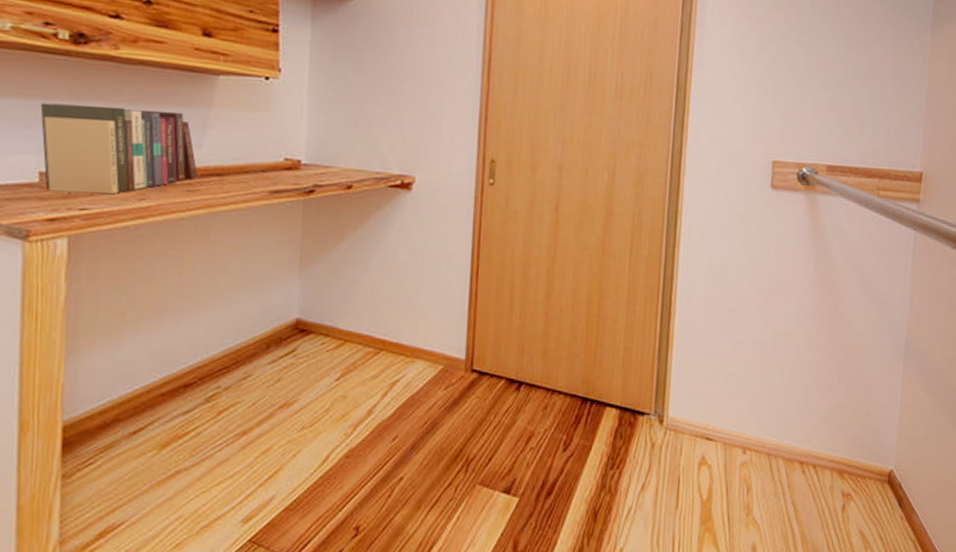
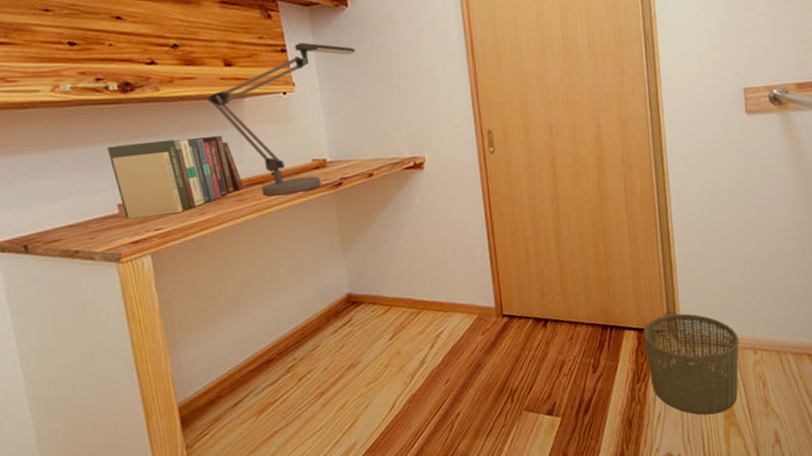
desk lamp: none [174,25,358,194] -> present [207,42,356,196]
basket: none [625,392,729,516] -> present [643,311,739,415]

